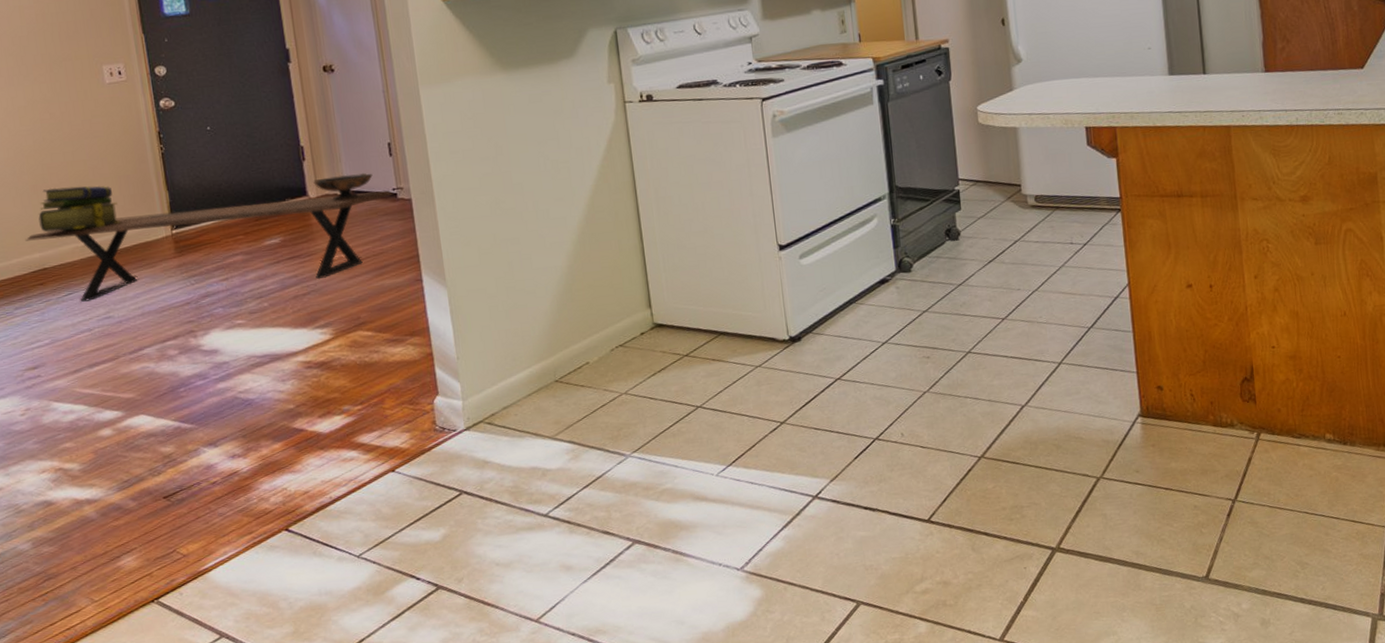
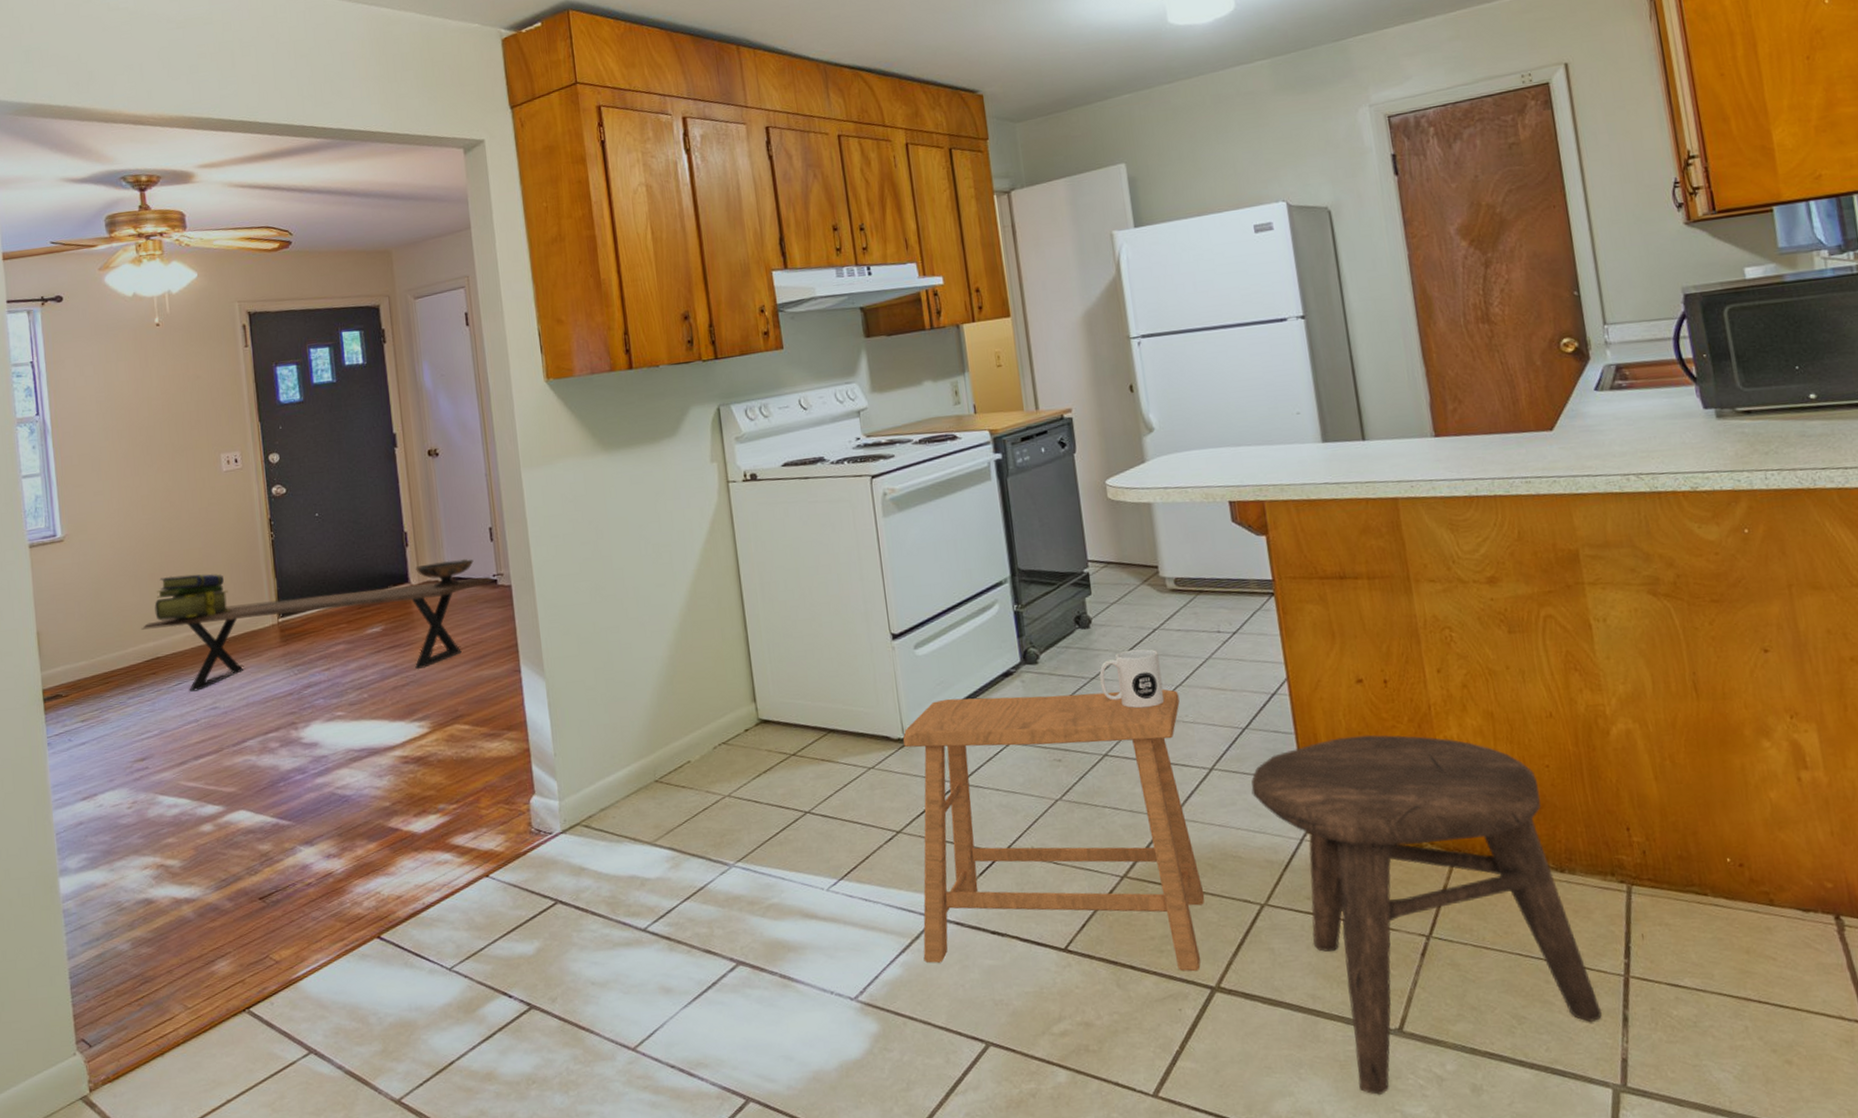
stool: none [788,293,1050,536] -> present [903,689,1205,972]
mug: none [966,258,1022,311] -> present [1099,648,1165,709]
stool: none [1093,331,1368,631] -> present [1251,734,1602,1095]

